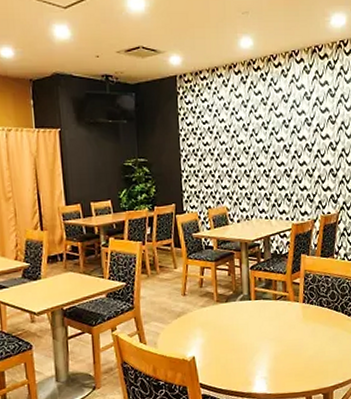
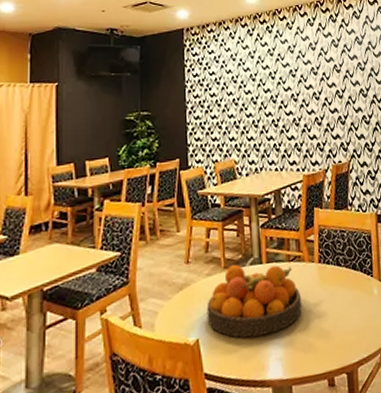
fruit bowl: none [201,300,286,359] -> present [206,265,302,338]

